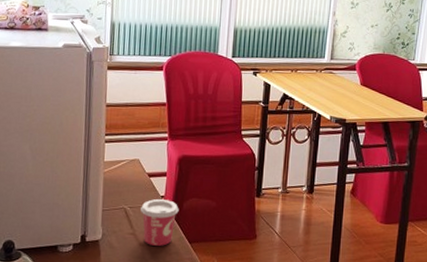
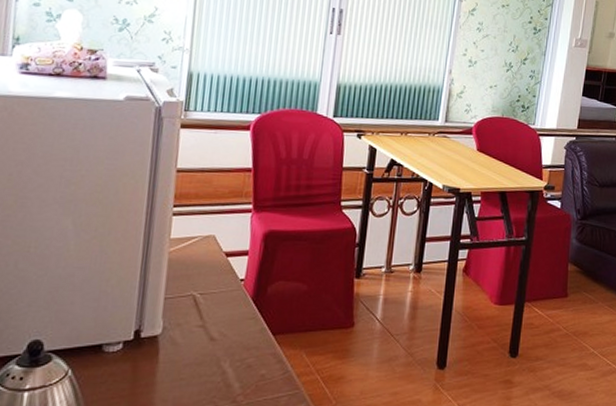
cup: present [141,199,179,246] -> none [214,283,262,340]

